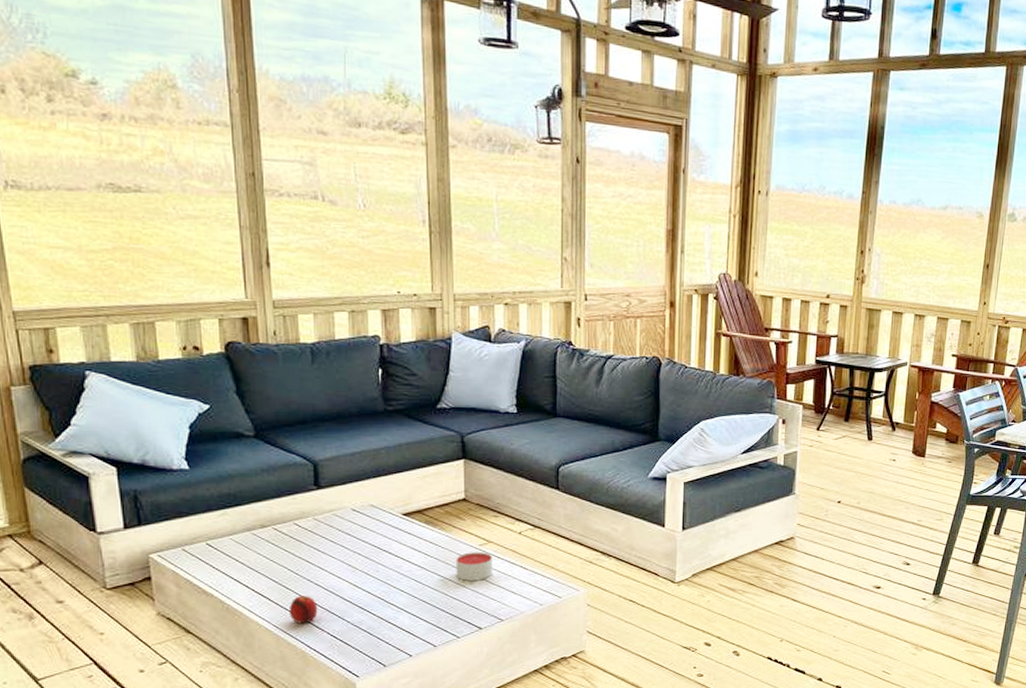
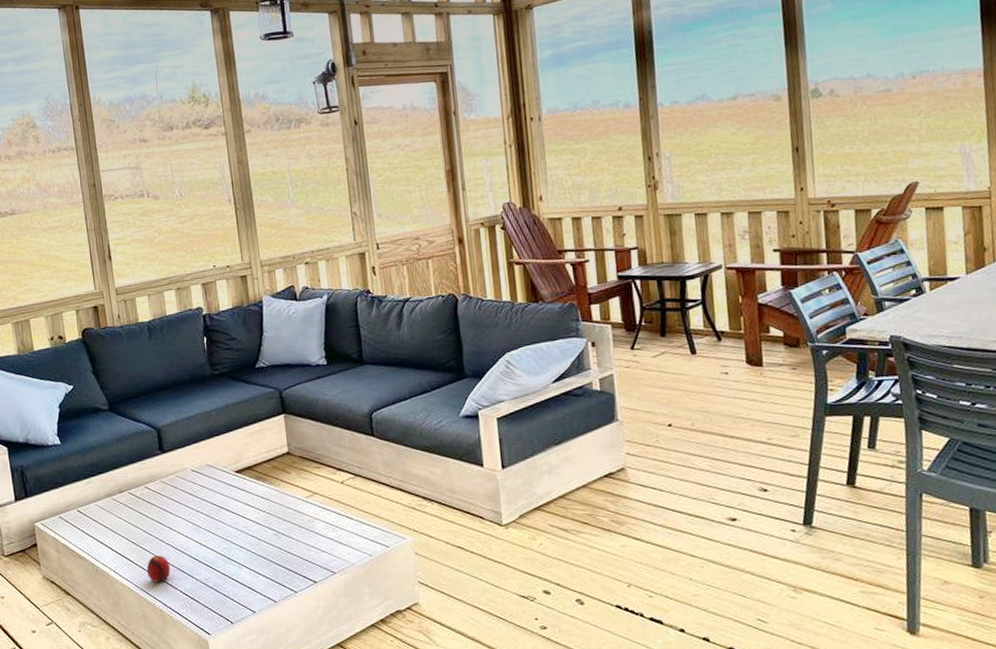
candle: present [456,552,493,581] -> none [286,504,322,534]

